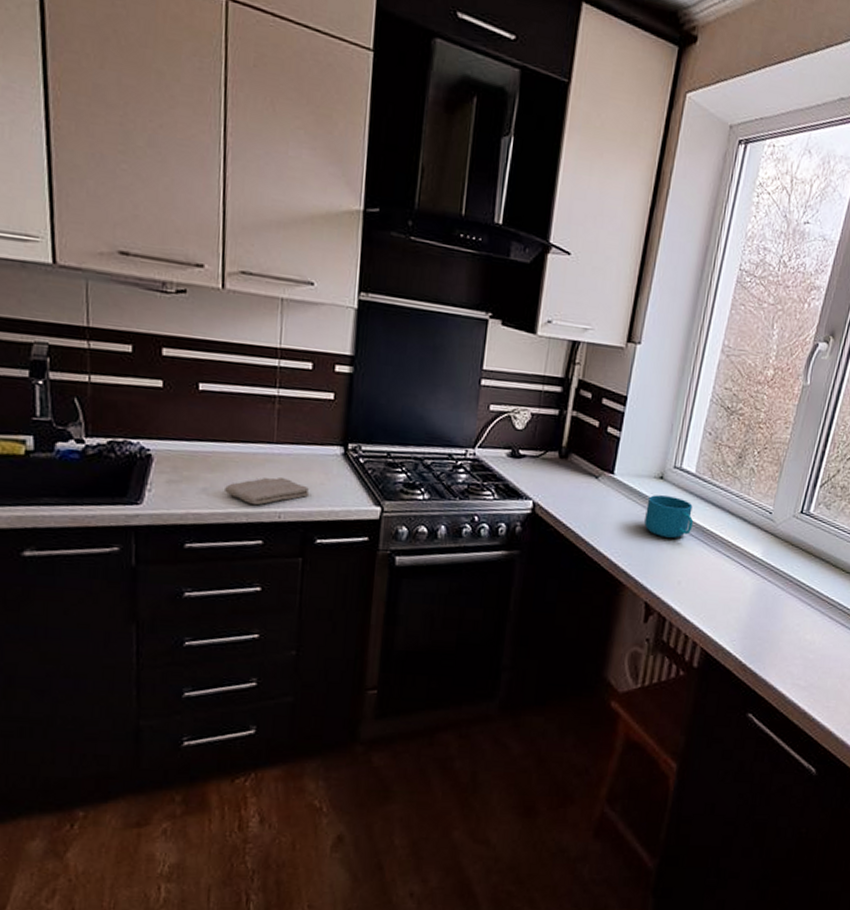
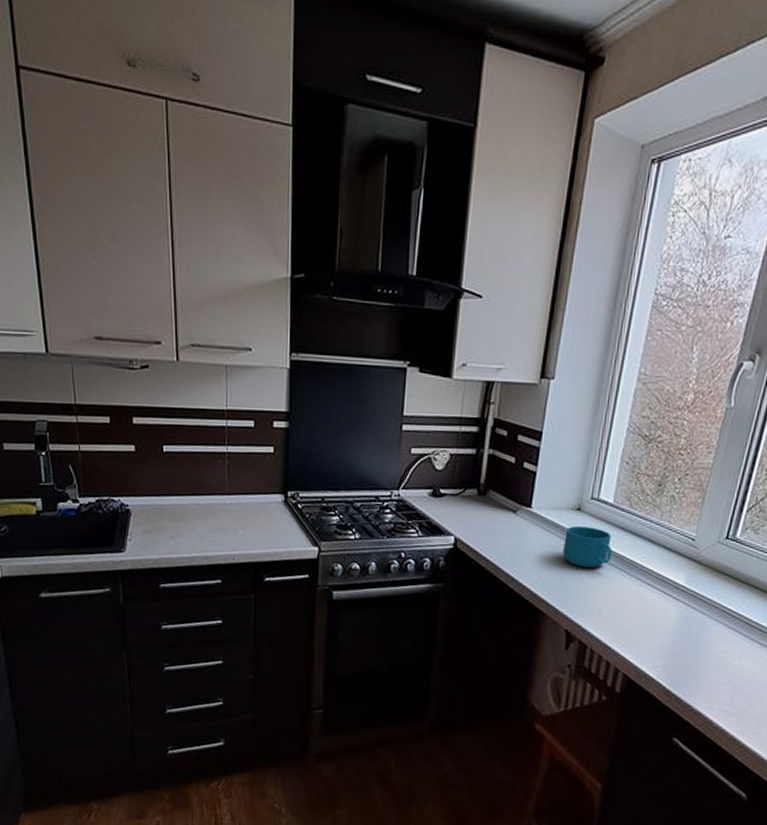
washcloth: present [225,476,310,506] -> none [189,523,258,550]

